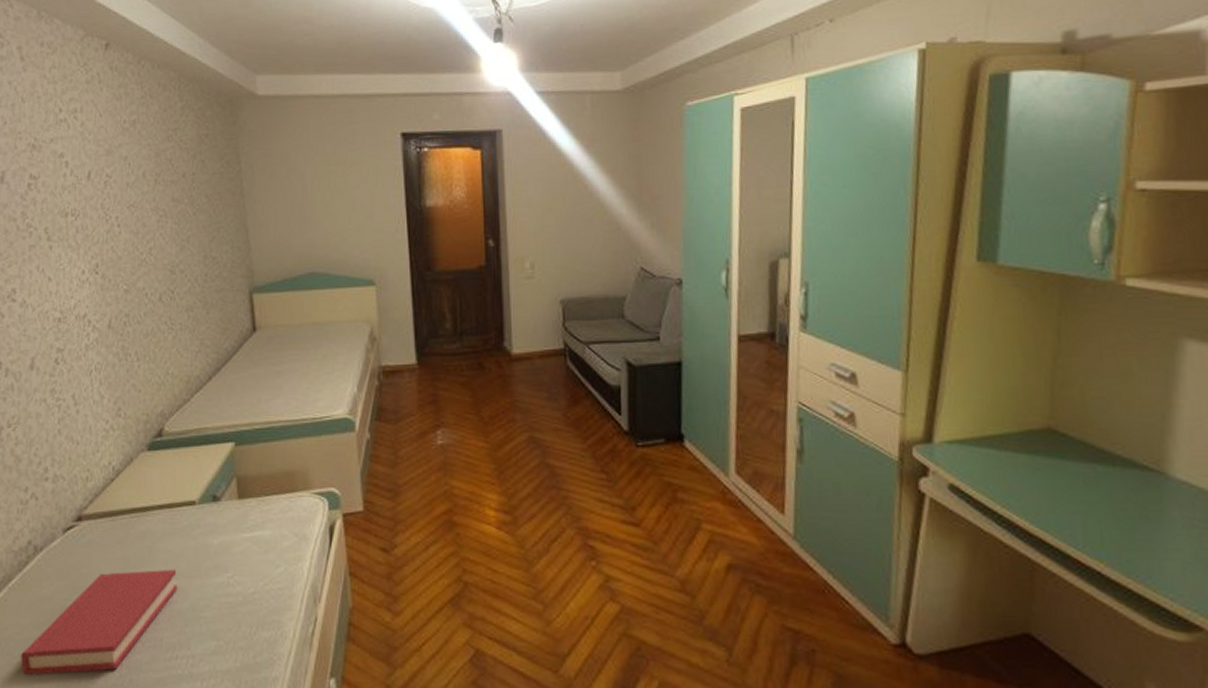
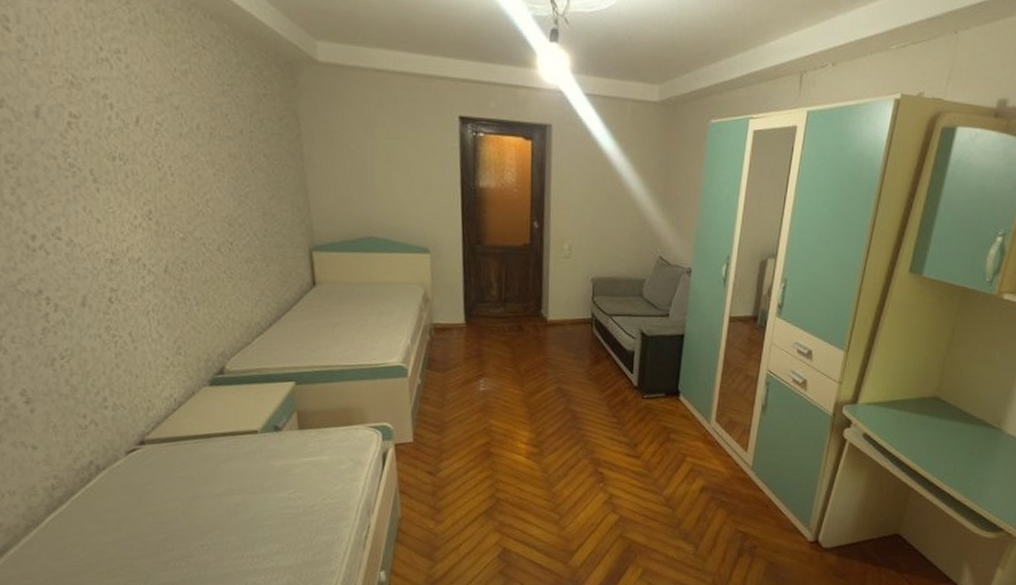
hardback book: present [20,569,178,676] -> none [87,486,242,574]

